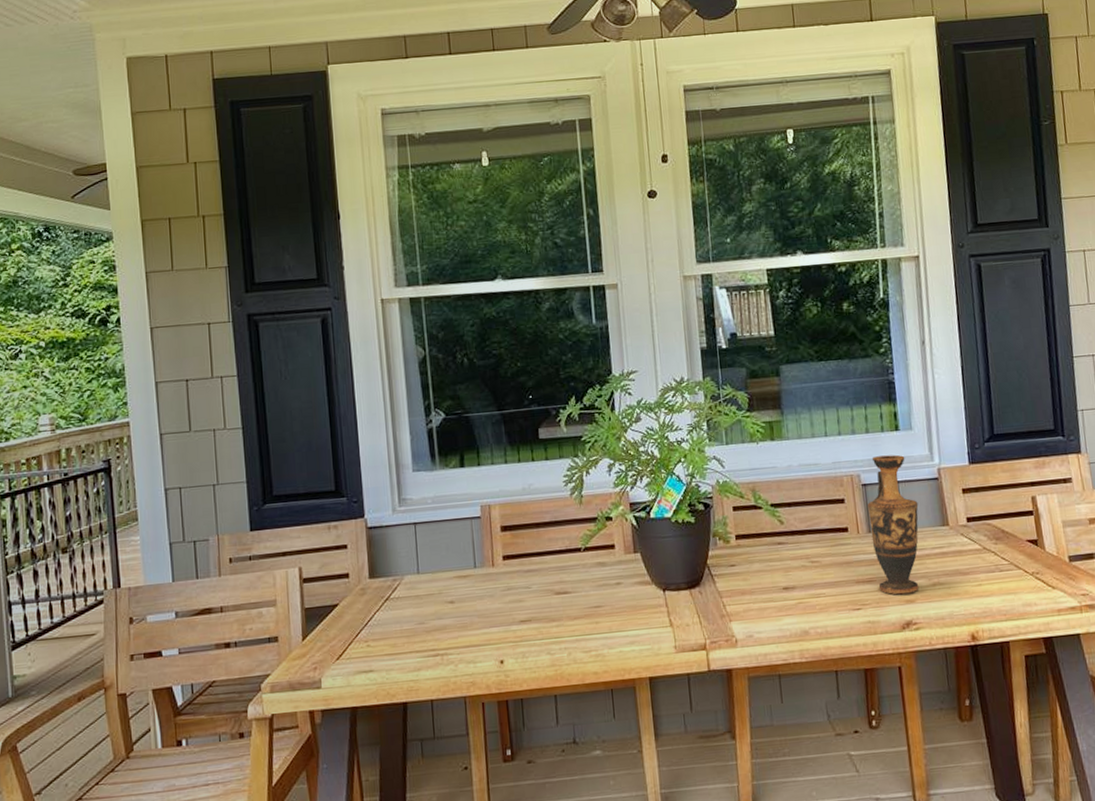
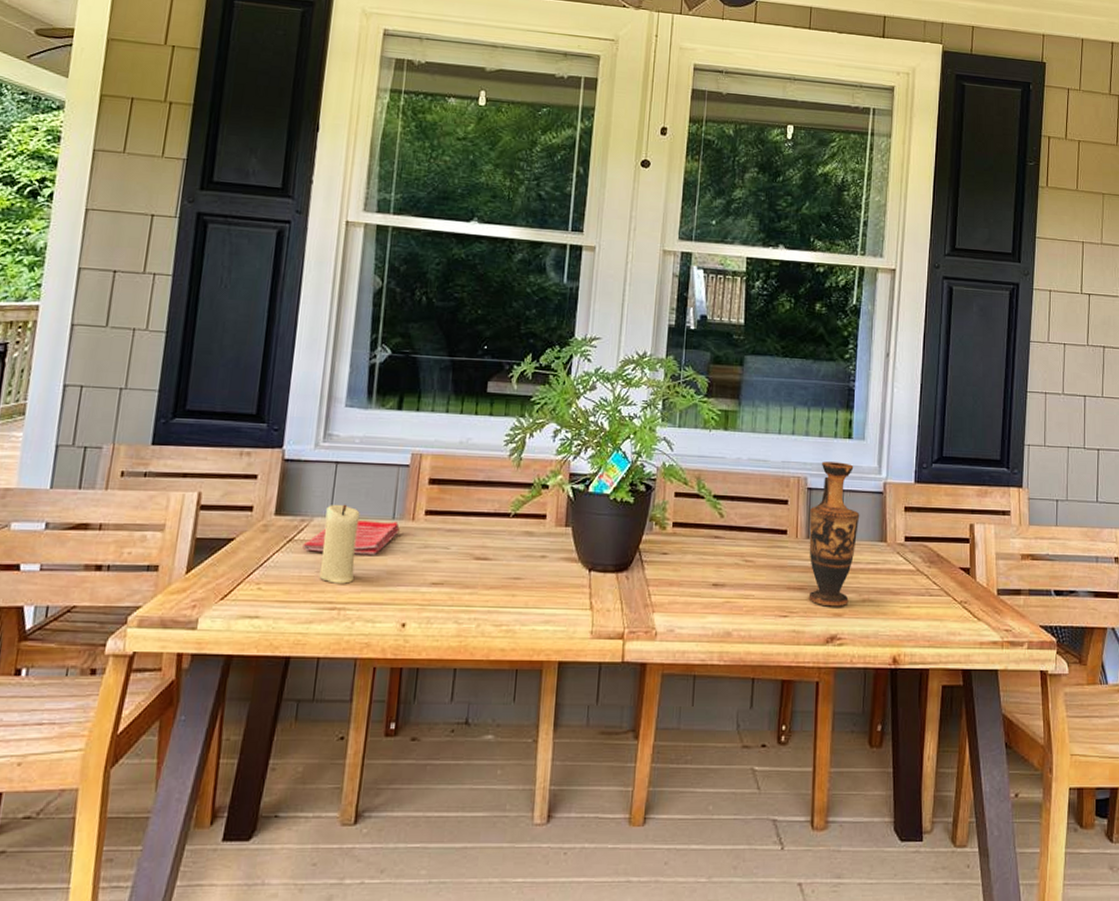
dish towel: none [399,570,483,607] -> present [303,521,400,555]
candle: none [414,560,450,633] -> present [319,504,360,584]

